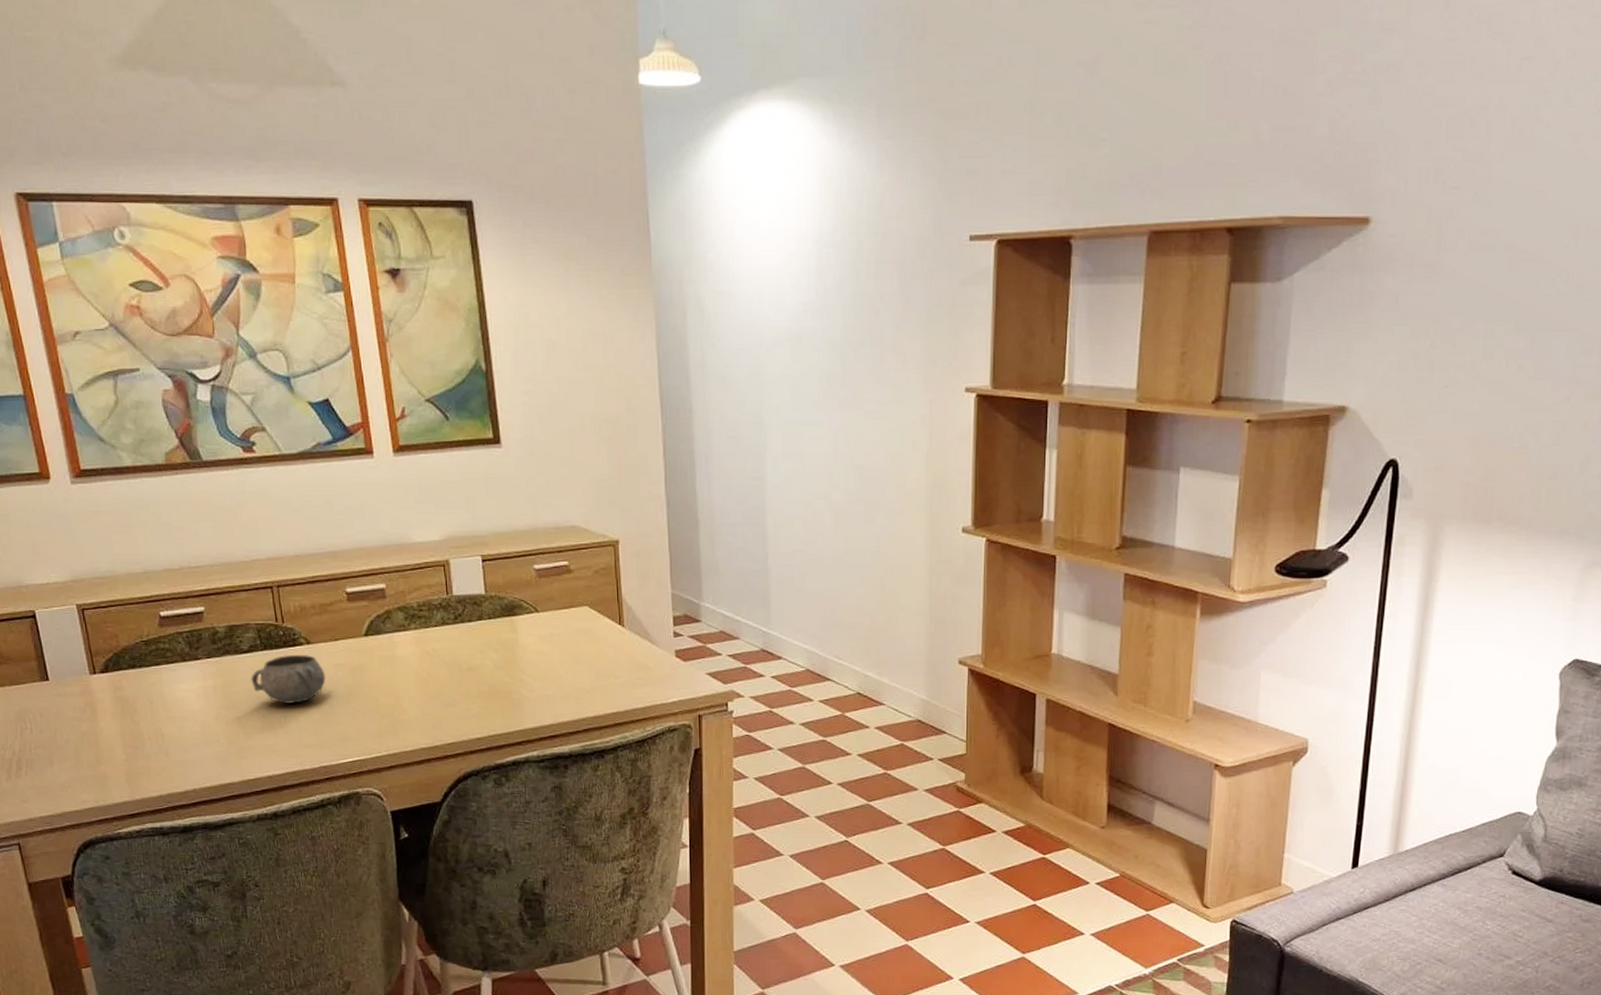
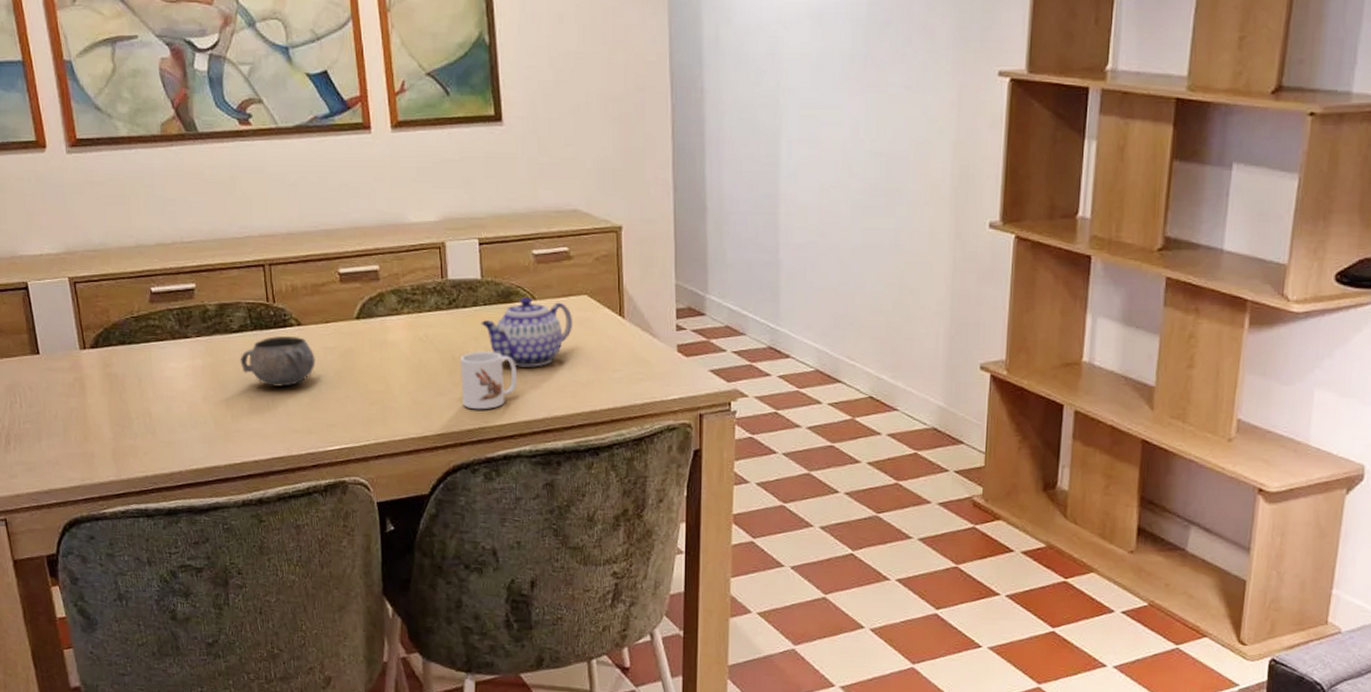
mug: none [467,663,523,719] -> present [459,351,517,410]
teapot: none [486,610,575,676] -> present [481,297,573,367]

